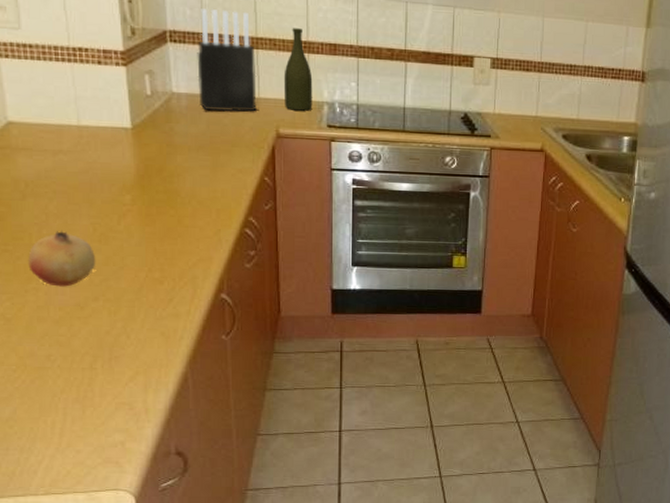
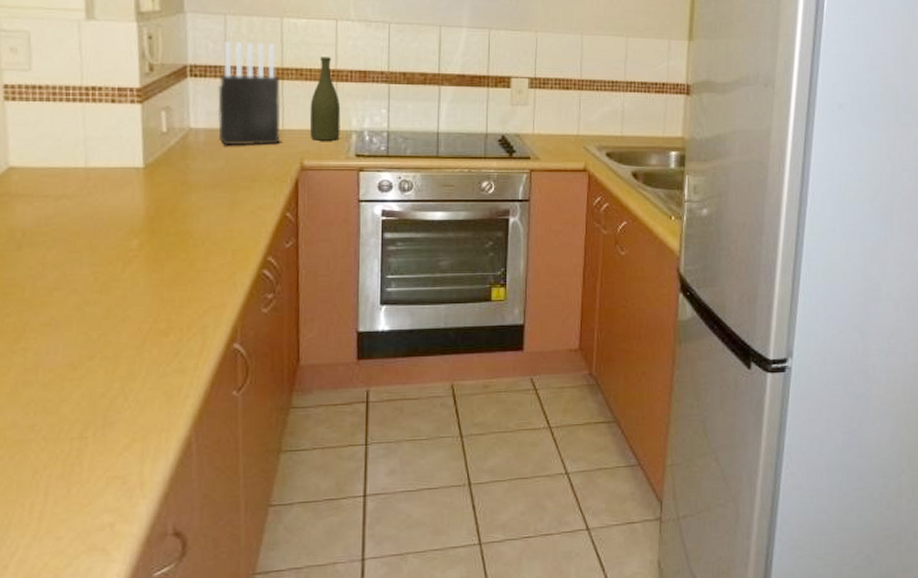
fruit: present [28,230,96,287] -> none [18,281,95,345]

